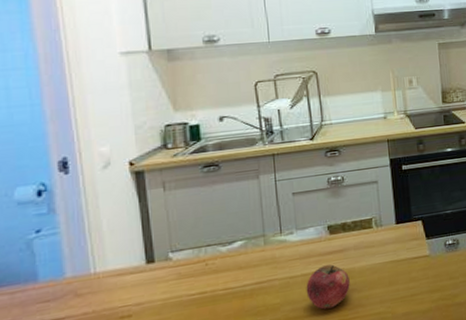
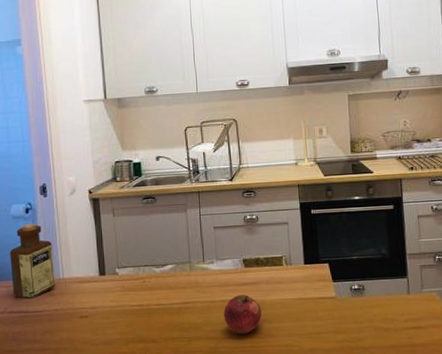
bottle: none [14,208,84,306] -> present [10,223,55,299]

